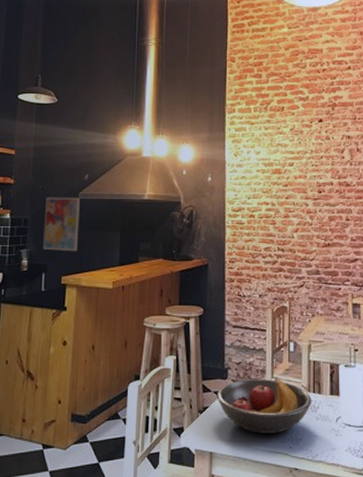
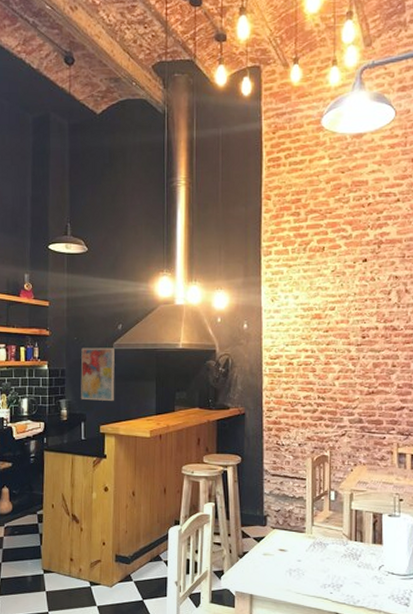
fruit bowl: present [216,377,312,434] -> none [256,525,354,579]

